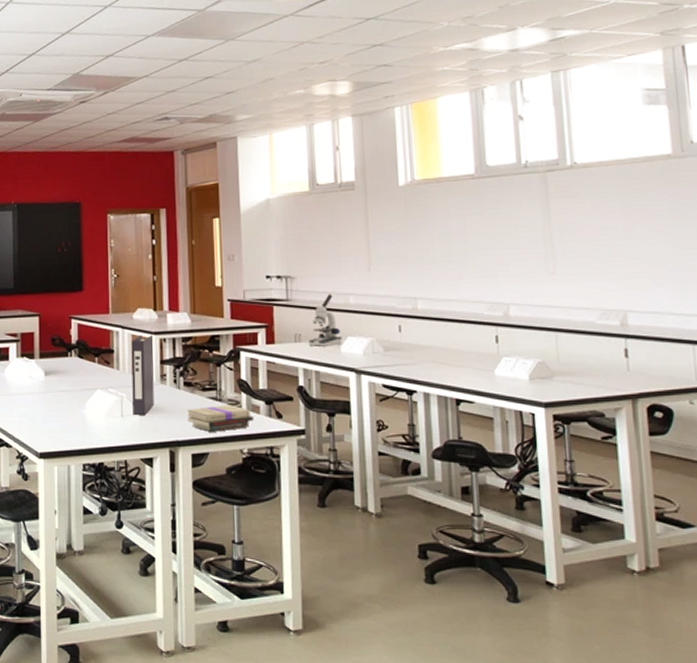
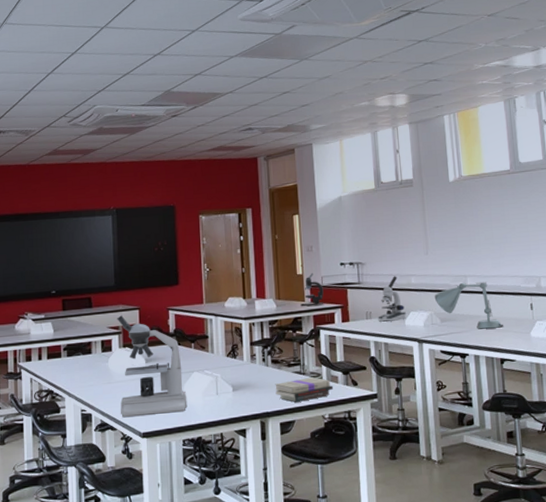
microscope: none [15,321,89,435] -> present [117,315,188,418]
binder: present [131,334,154,416] -> none [223,320,246,393]
microscope: none [219,285,246,324] -> present [300,273,324,307]
desk lamp: none [376,306,461,362] -> present [434,281,504,329]

